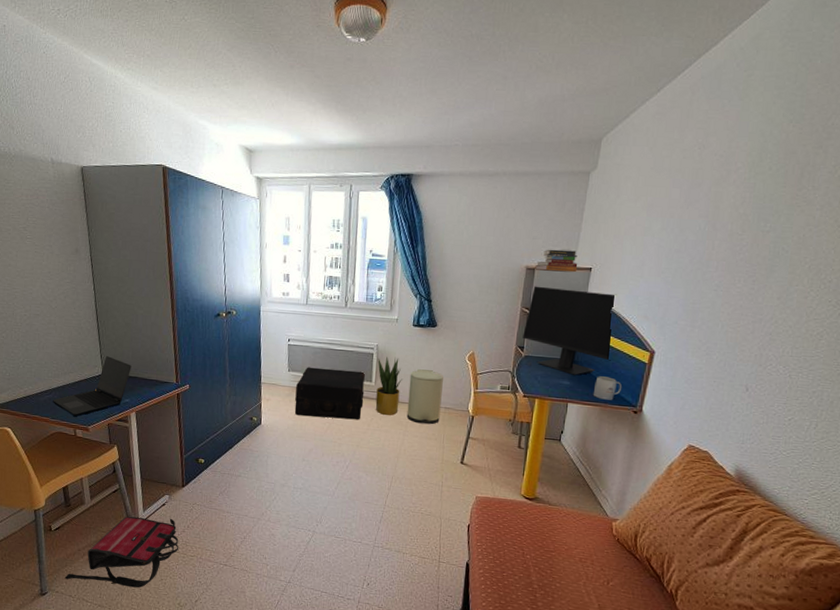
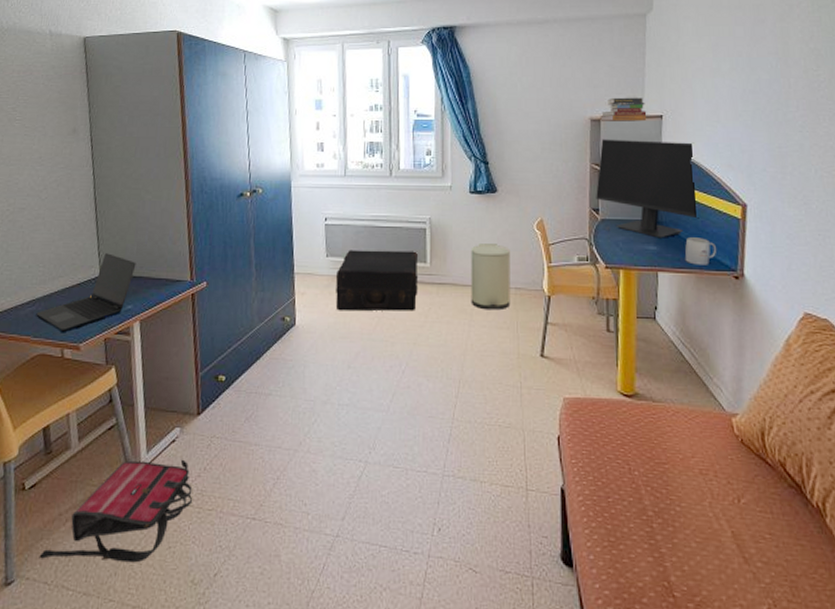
planter: present [375,357,402,415] -> none [432,232,462,302]

